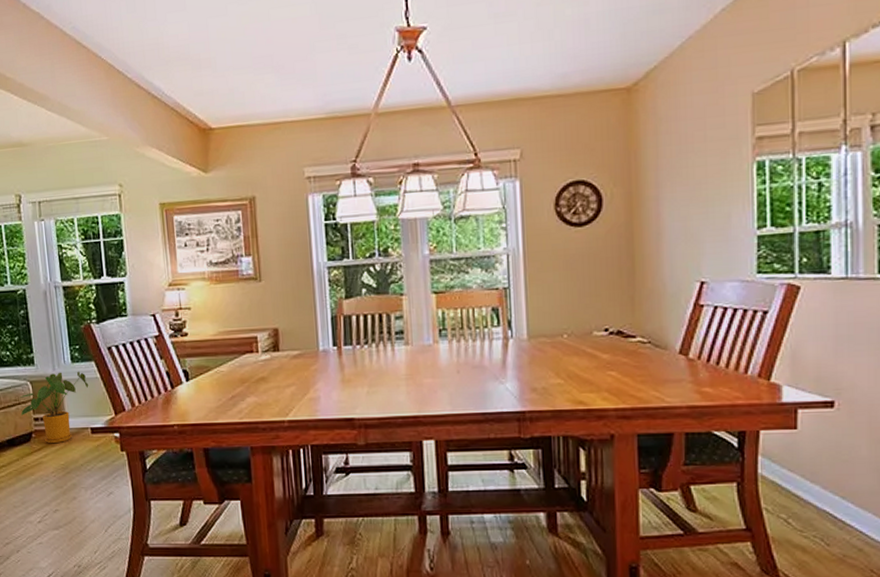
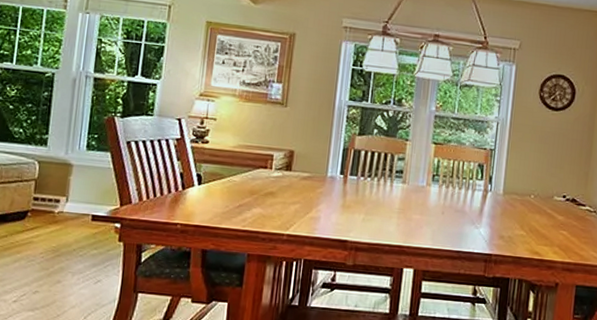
house plant: present [20,371,89,444] -> none [20,157,100,226]

